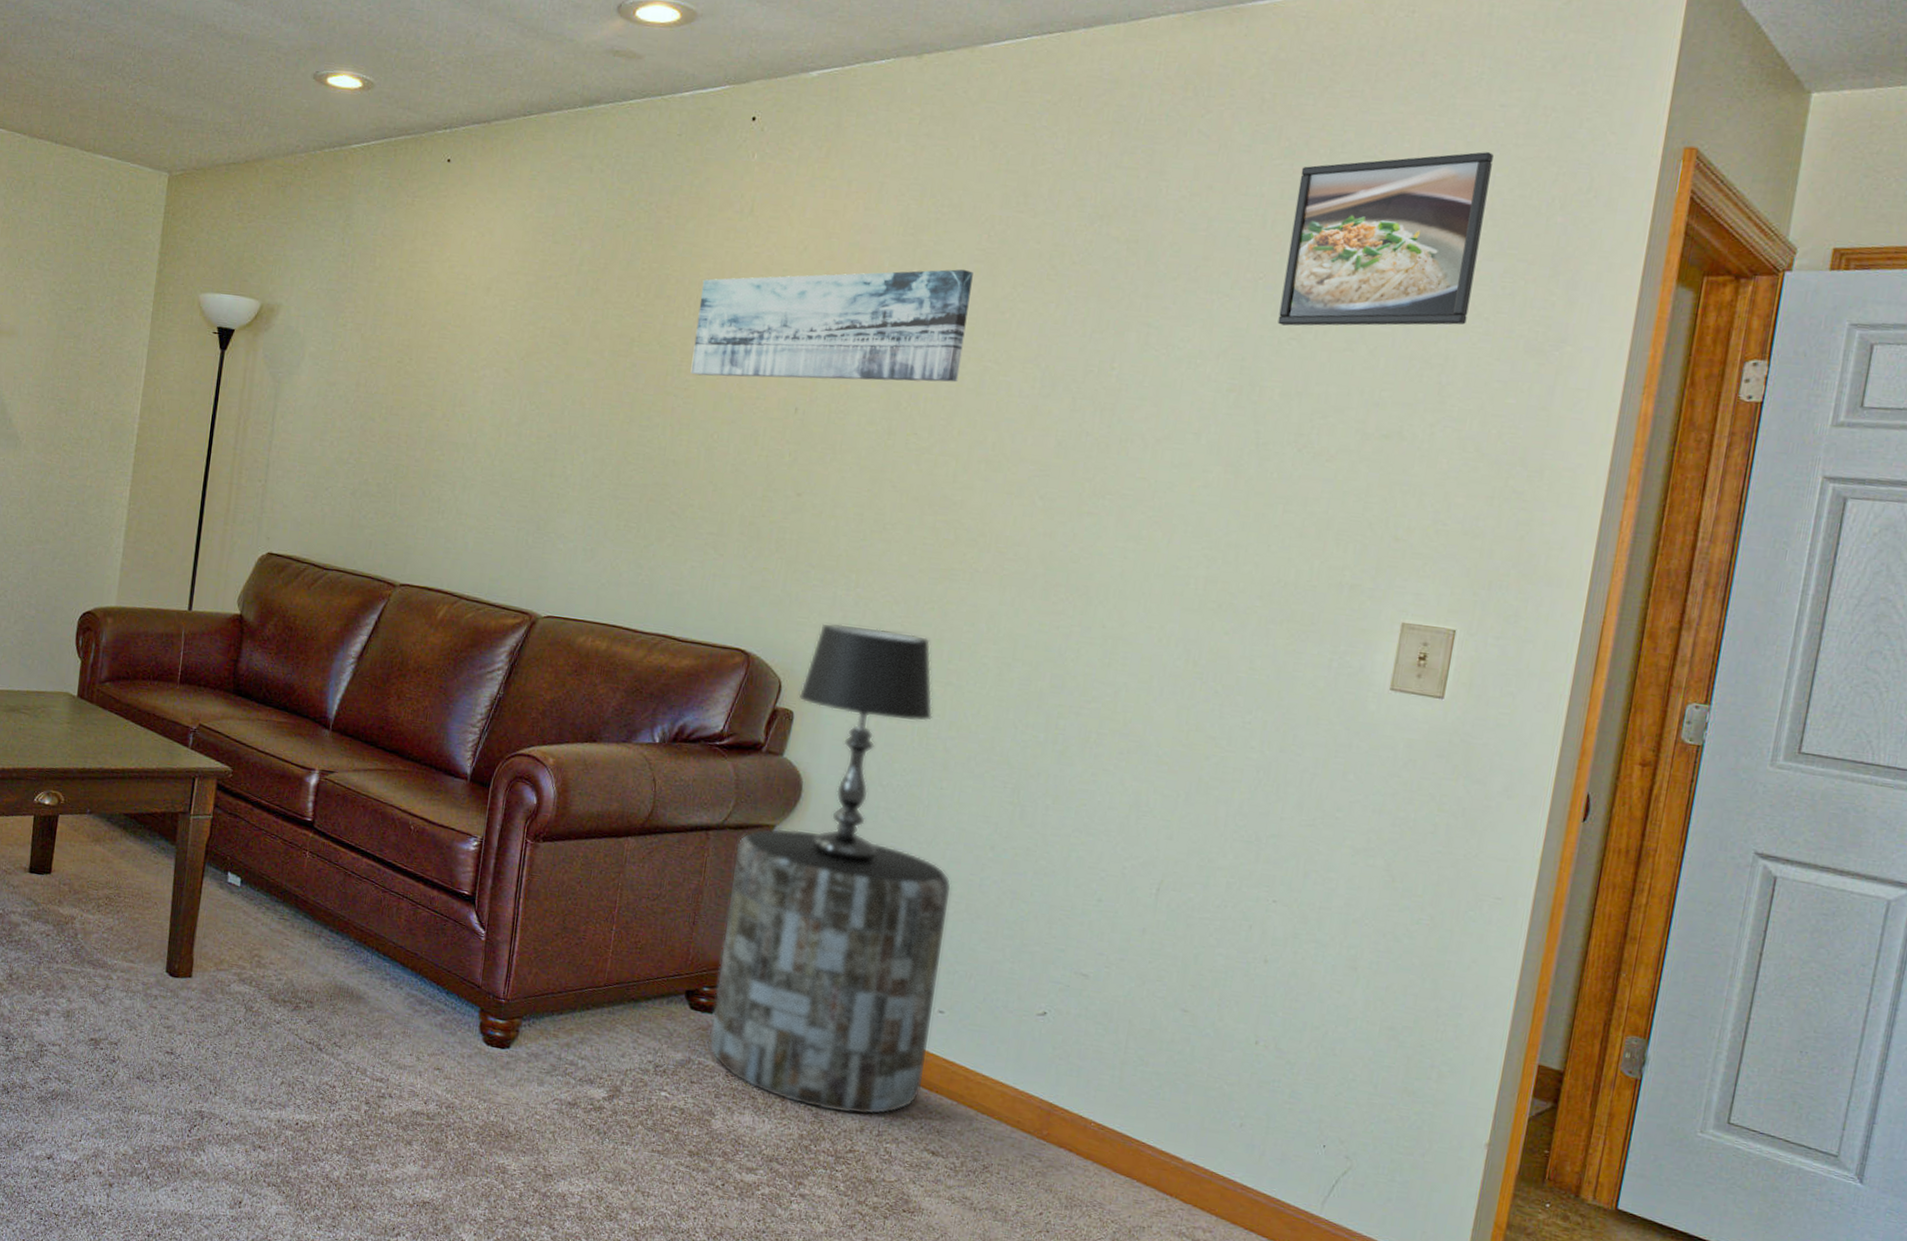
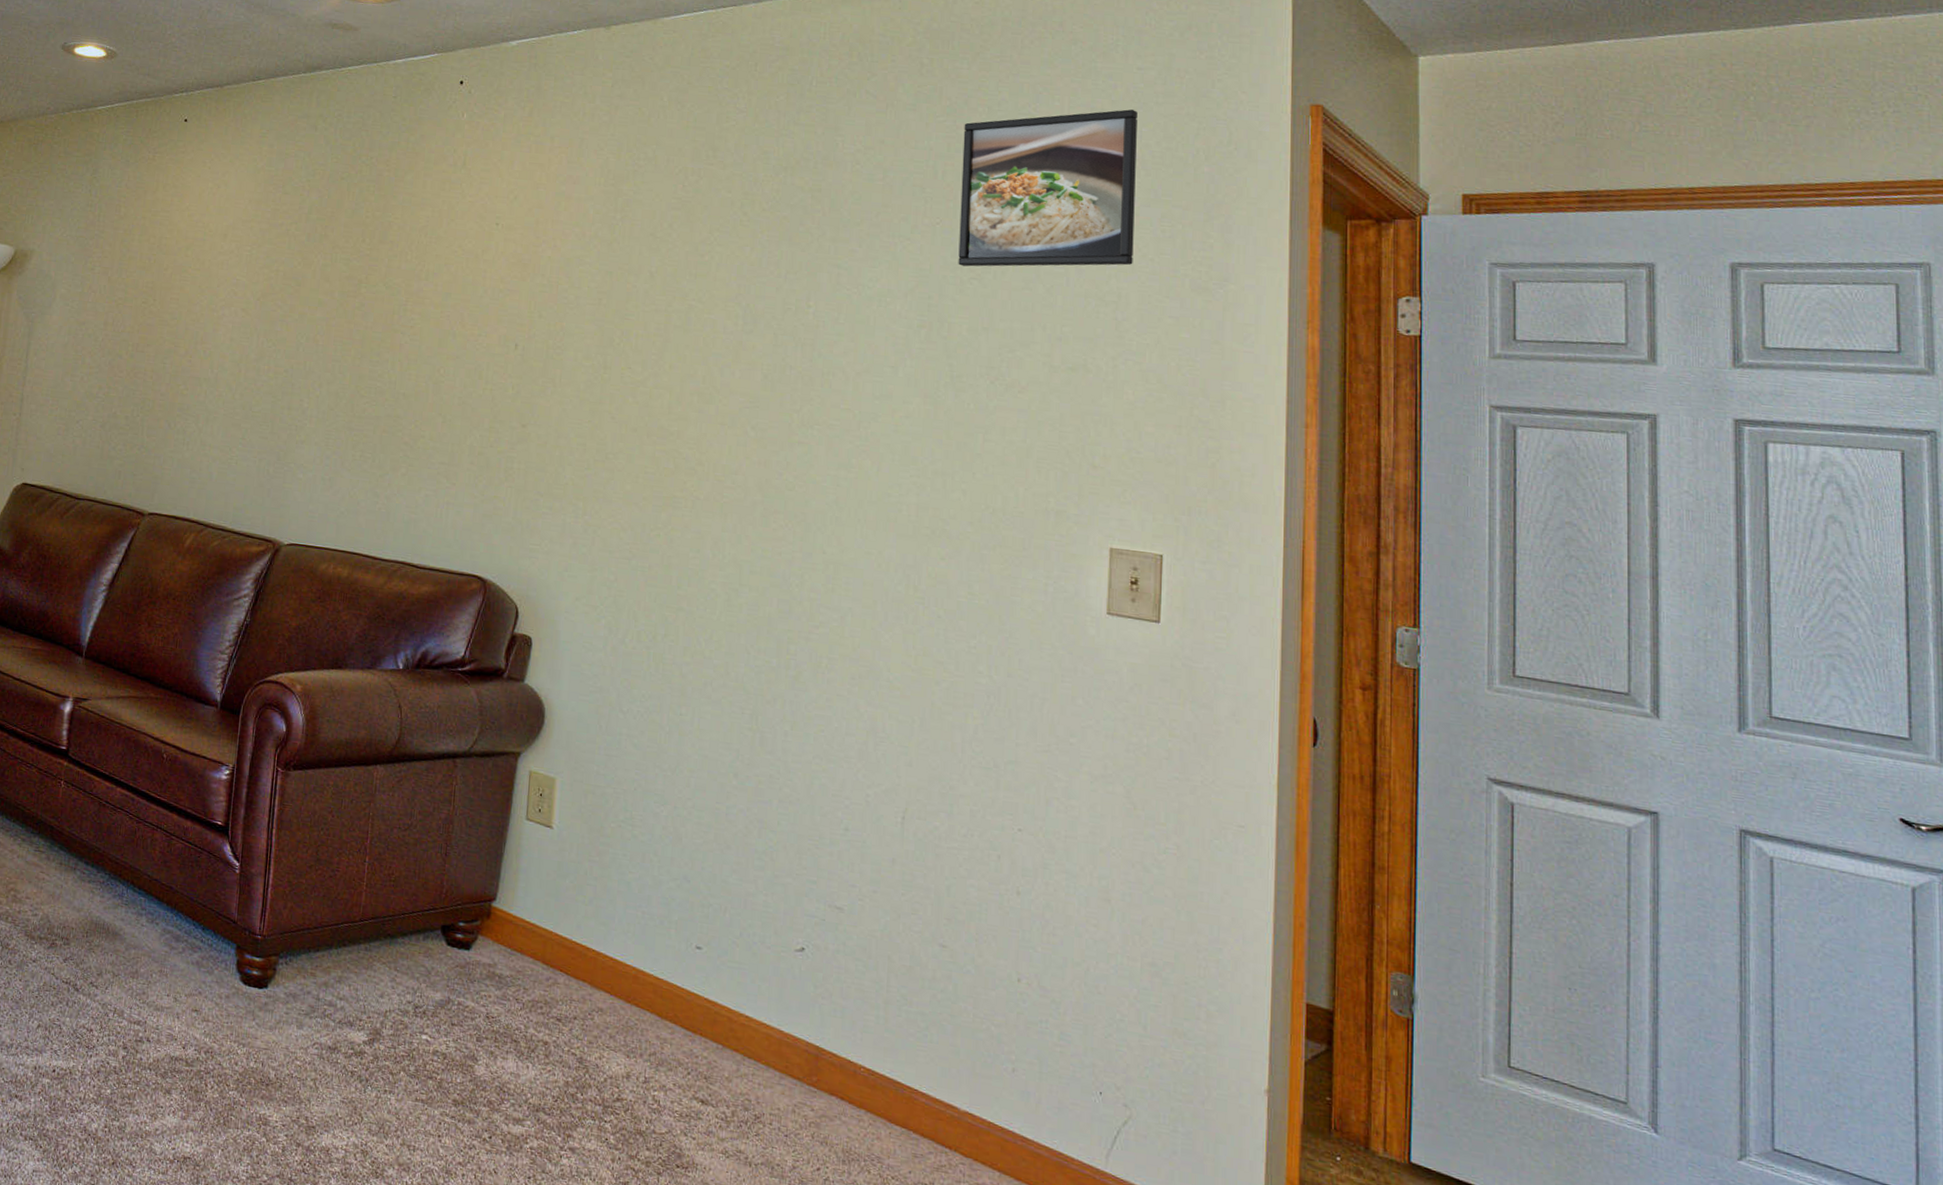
wall art: present [690,269,973,383] -> none [415,216,672,320]
side table: present [709,828,952,1115] -> none [467,755,699,1060]
table lamp: present [798,622,933,863] -> none [535,549,667,791]

